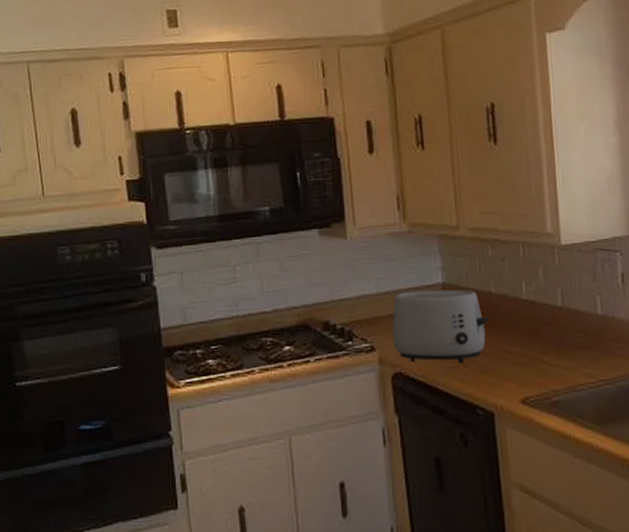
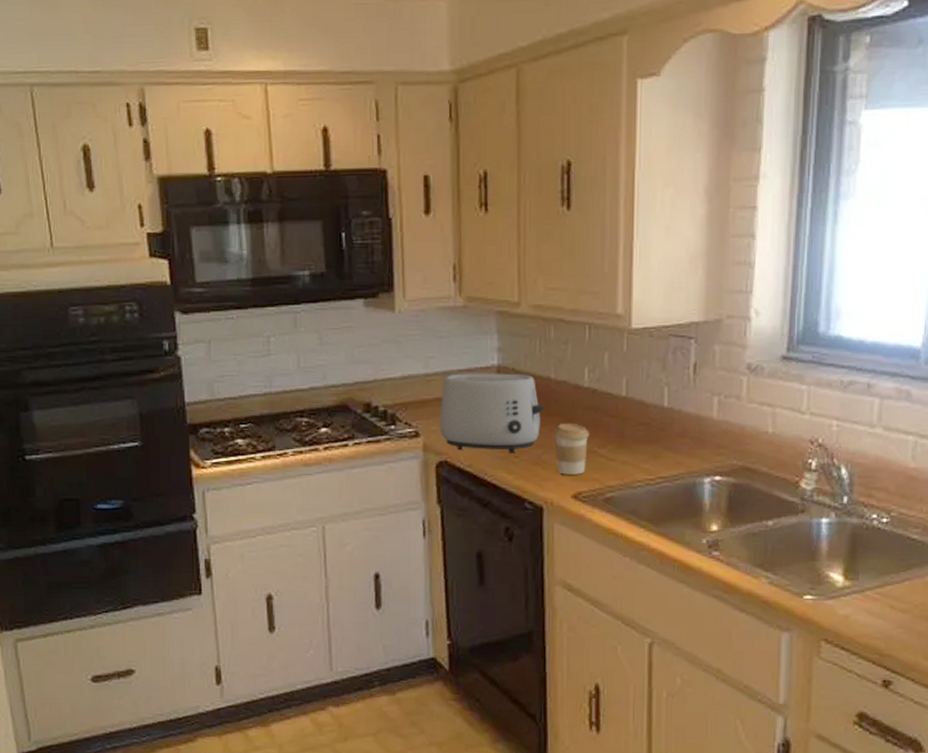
coffee cup: none [498,333,532,382] -> present [554,424,589,476]

